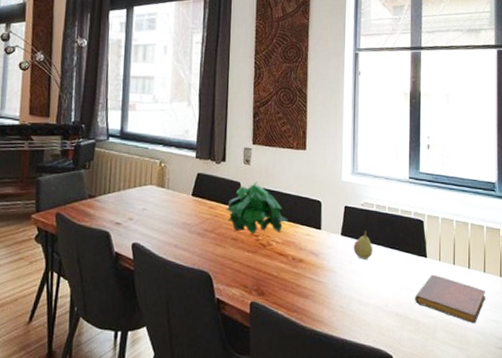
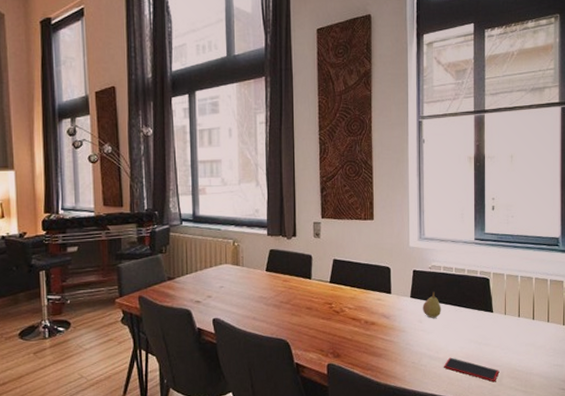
plant: present [226,181,289,235] -> none [299,253,360,303]
smartphone: none [373,304,433,334] -> present [443,357,500,382]
notebook: present [414,274,486,323] -> none [481,327,550,369]

